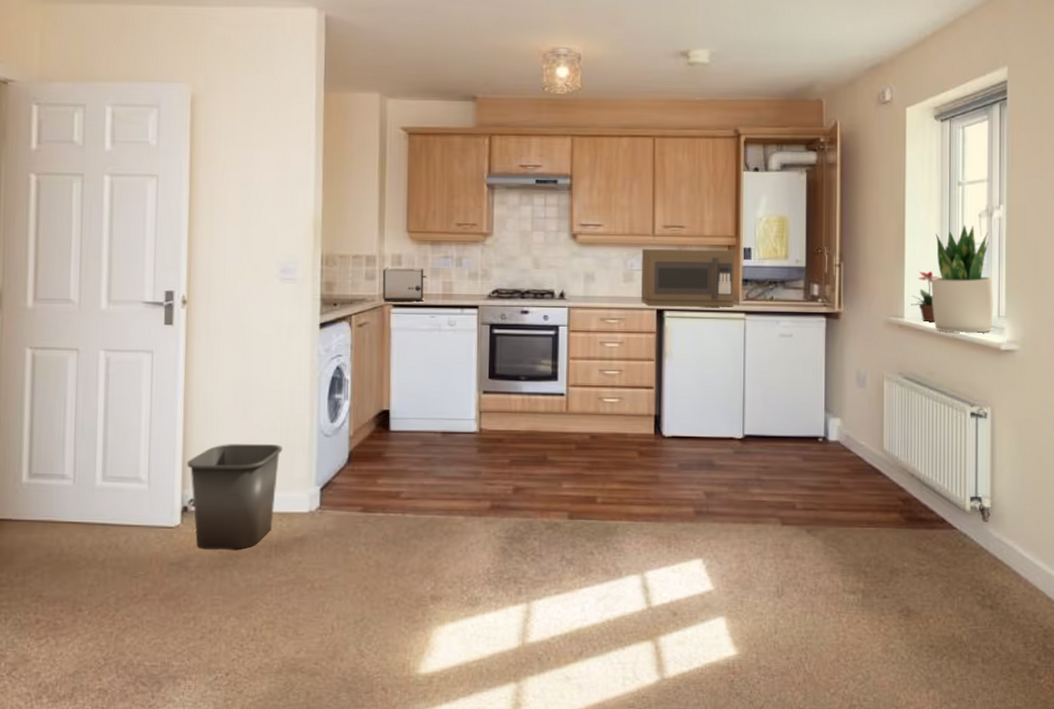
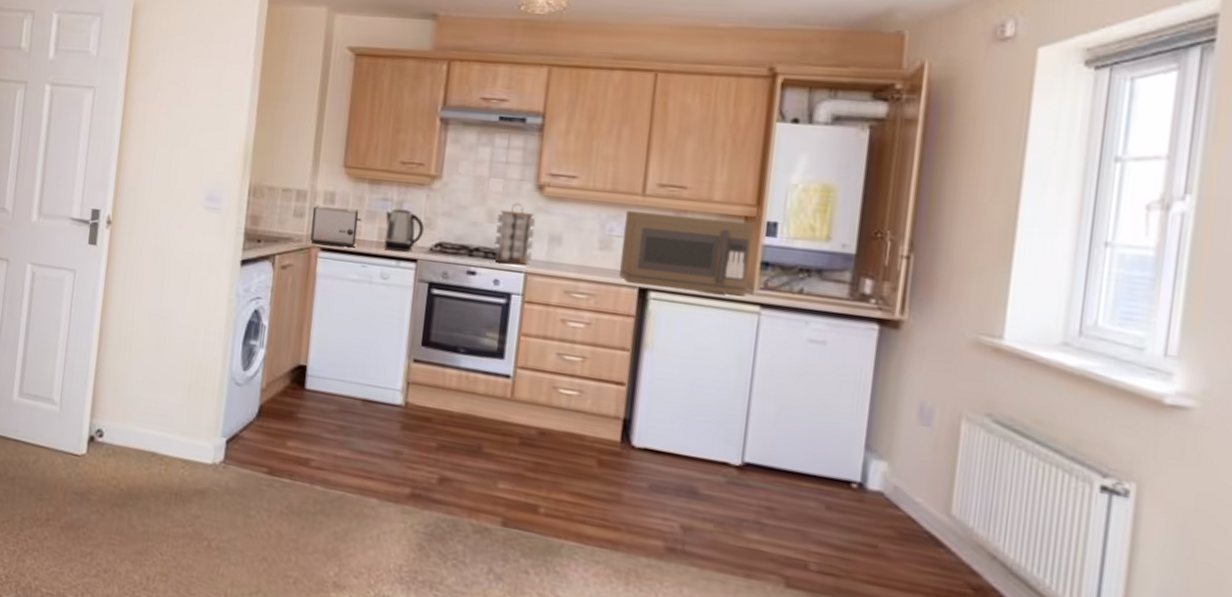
waste bin: present [186,444,283,550] -> none [97,376,192,492]
kettle: none [448,264,482,300] -> present [384,208,425,252]
spice rack: none [541,250,573,302] -> present [493,202,536,266]
potted flower: present [911,271,939,322] -> none [1016,277,1069,350]
planter: present [931,224,993,334] -> none [1051,218,1161,377]

